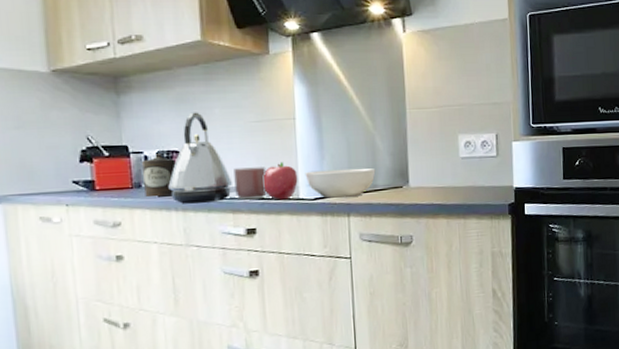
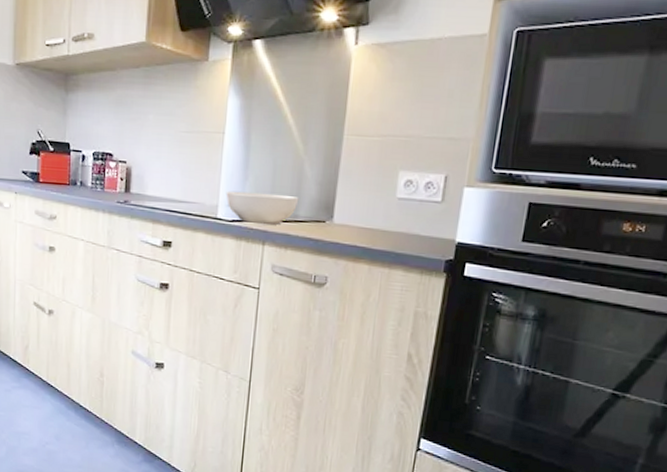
canister: present [142,154,176,198] -> none [79,154,109,198]
kettle: present [168,112,233,204] -> none [99,116,157,209]
mug: present [233,165,268,200] -> none [156,178,190,213]
fruit: present [263,161,298,200] -> none [184,177,219,218]

